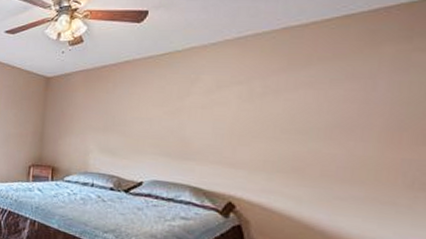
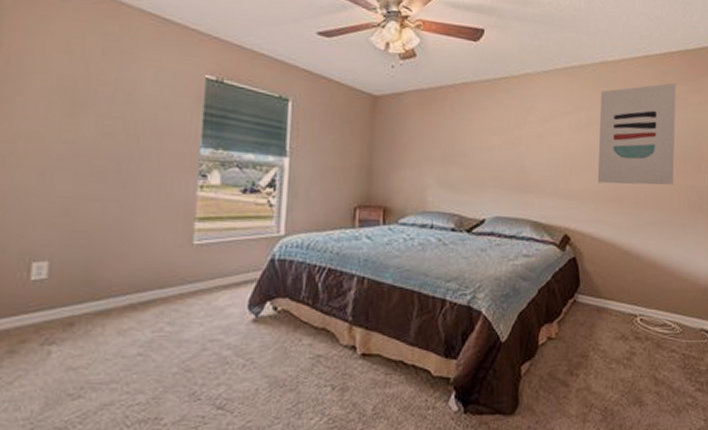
wall art: none [273,42,392,158] -> present [598,82,676,185]

